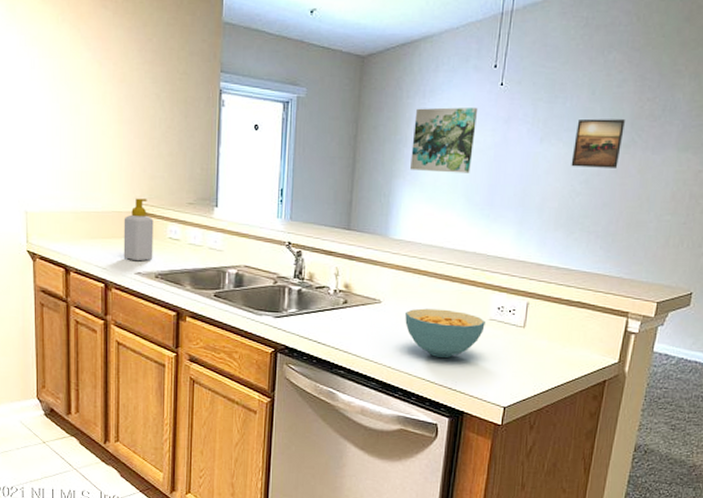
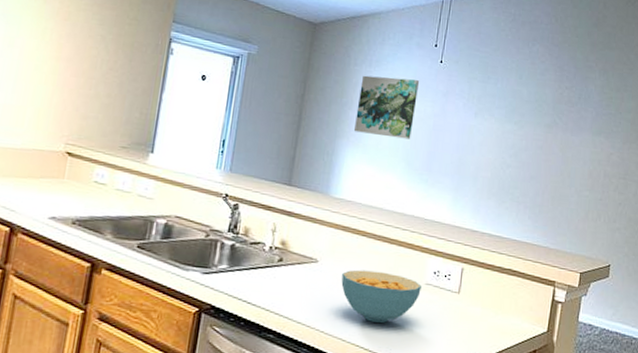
soap bottle: present [123,198,154,262] -> none [38,137,80,205]
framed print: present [571,118,625,168] -> none [502,99,548,145]

